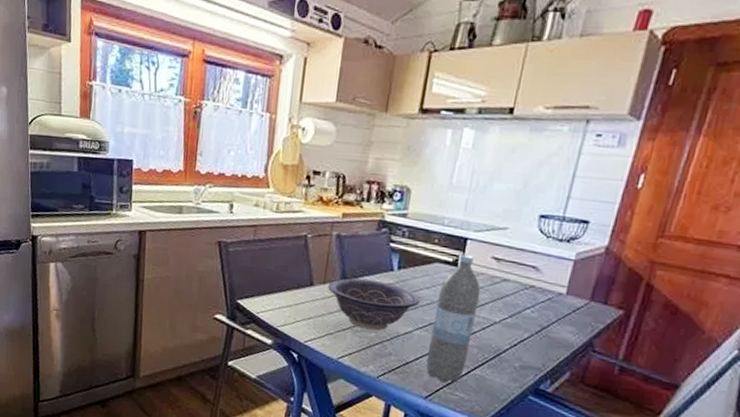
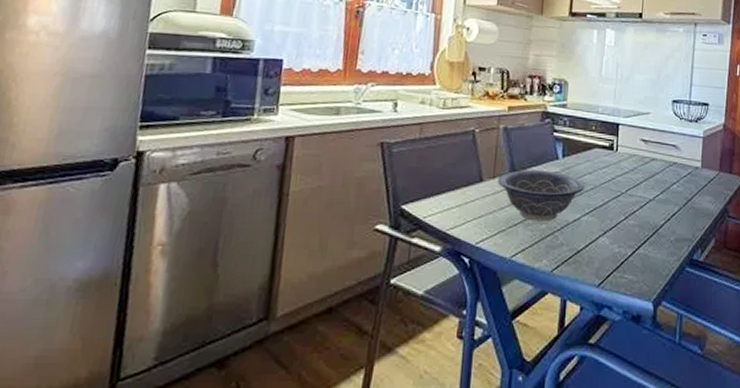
water bottle: present [426,254,481,383] -> none [596,138,635,267]

